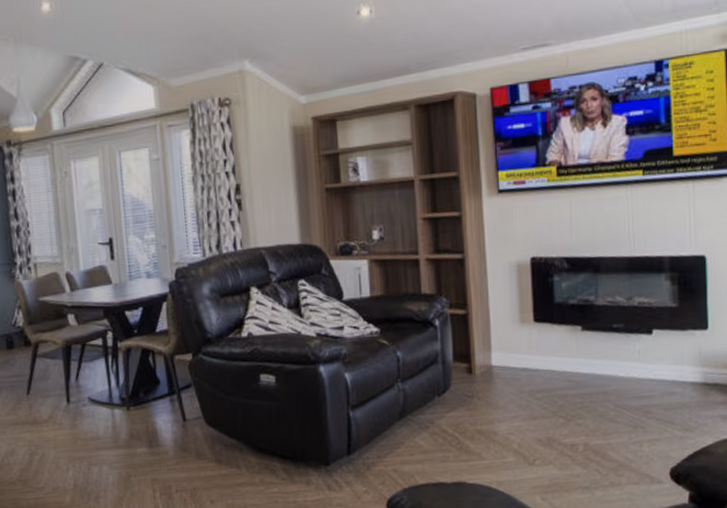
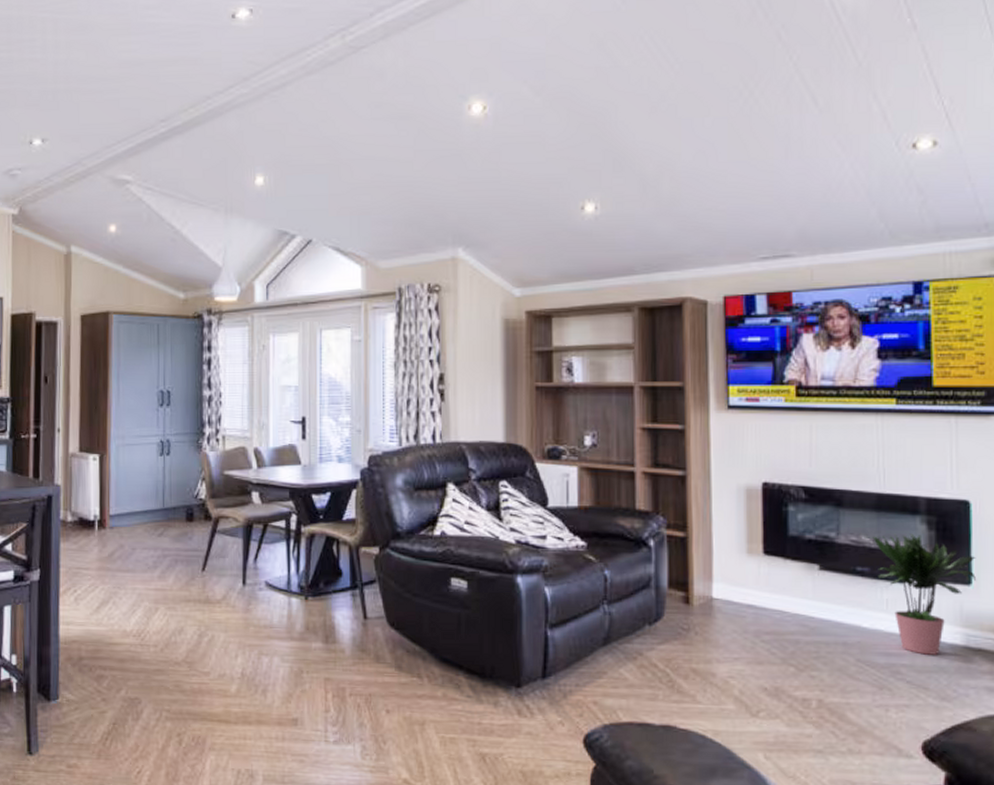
potted plant: none [625,290,711,394] -> present [872,533,976,655]

